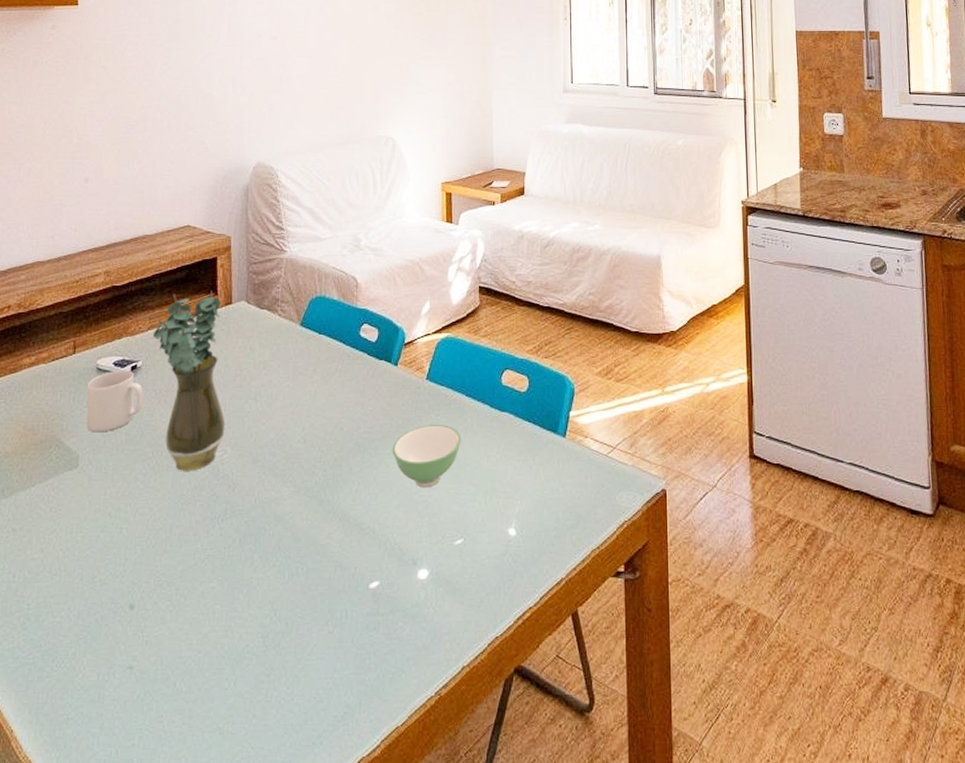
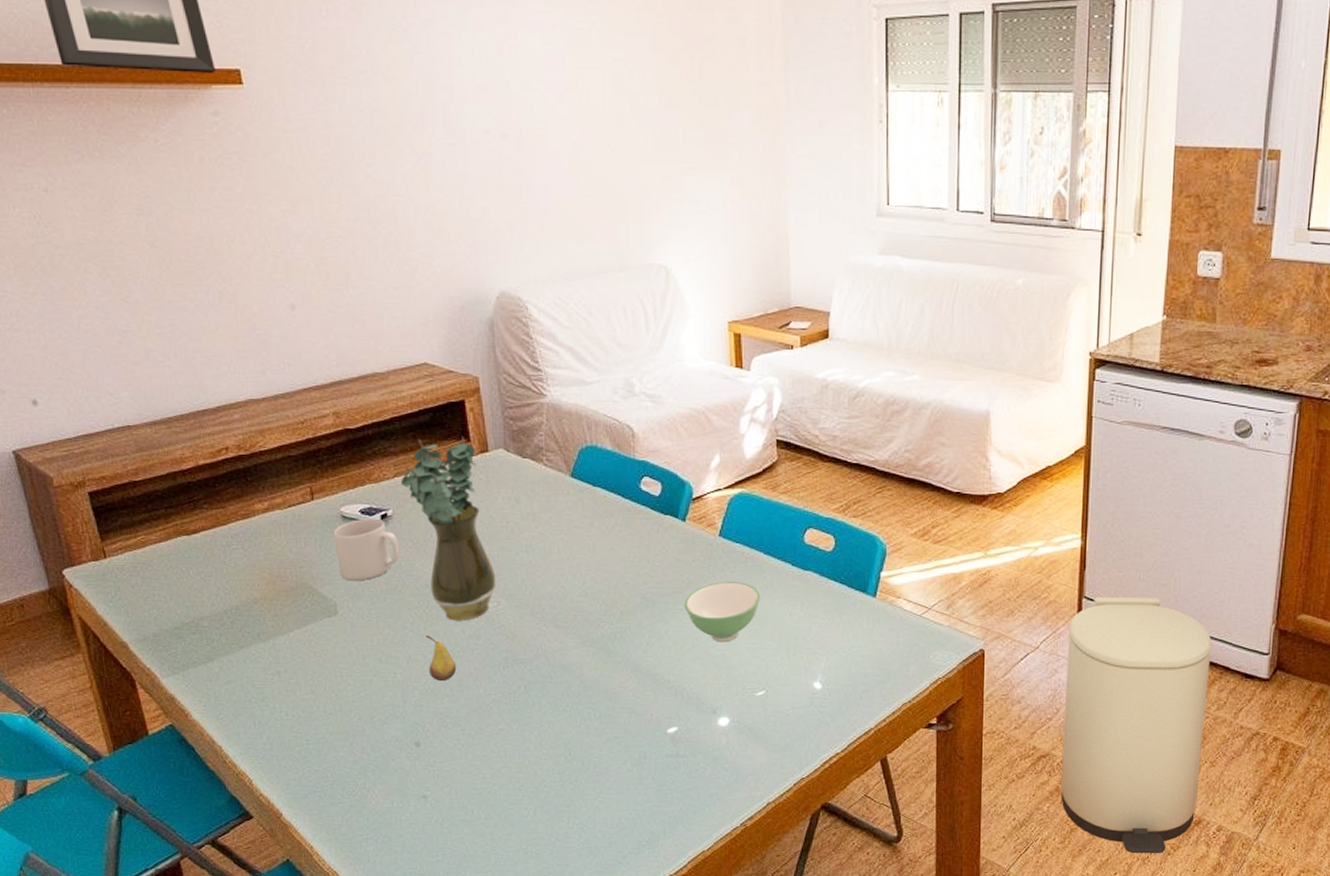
fruit: none [153,486,179,536] -> present [426,635,457,682]
pedal bin: none [742,432,882,721] -> present [1061,597,1212,854]

